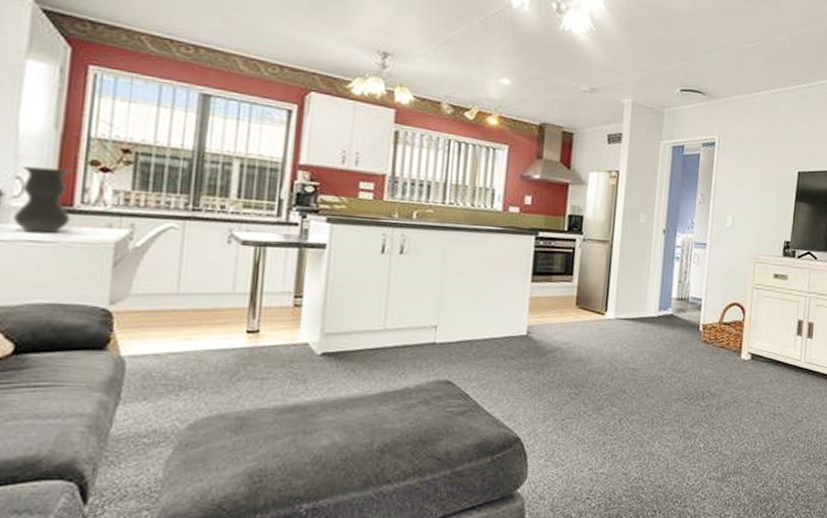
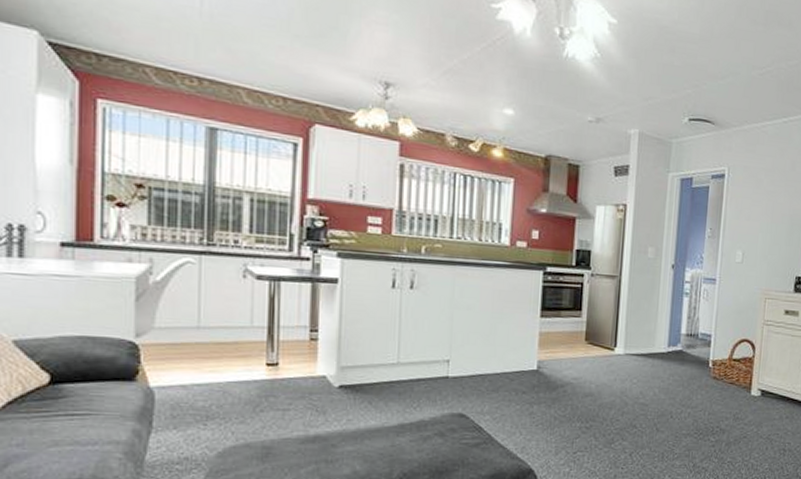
vase: present [14,165,71,235] -> none [39,200,93,269]

